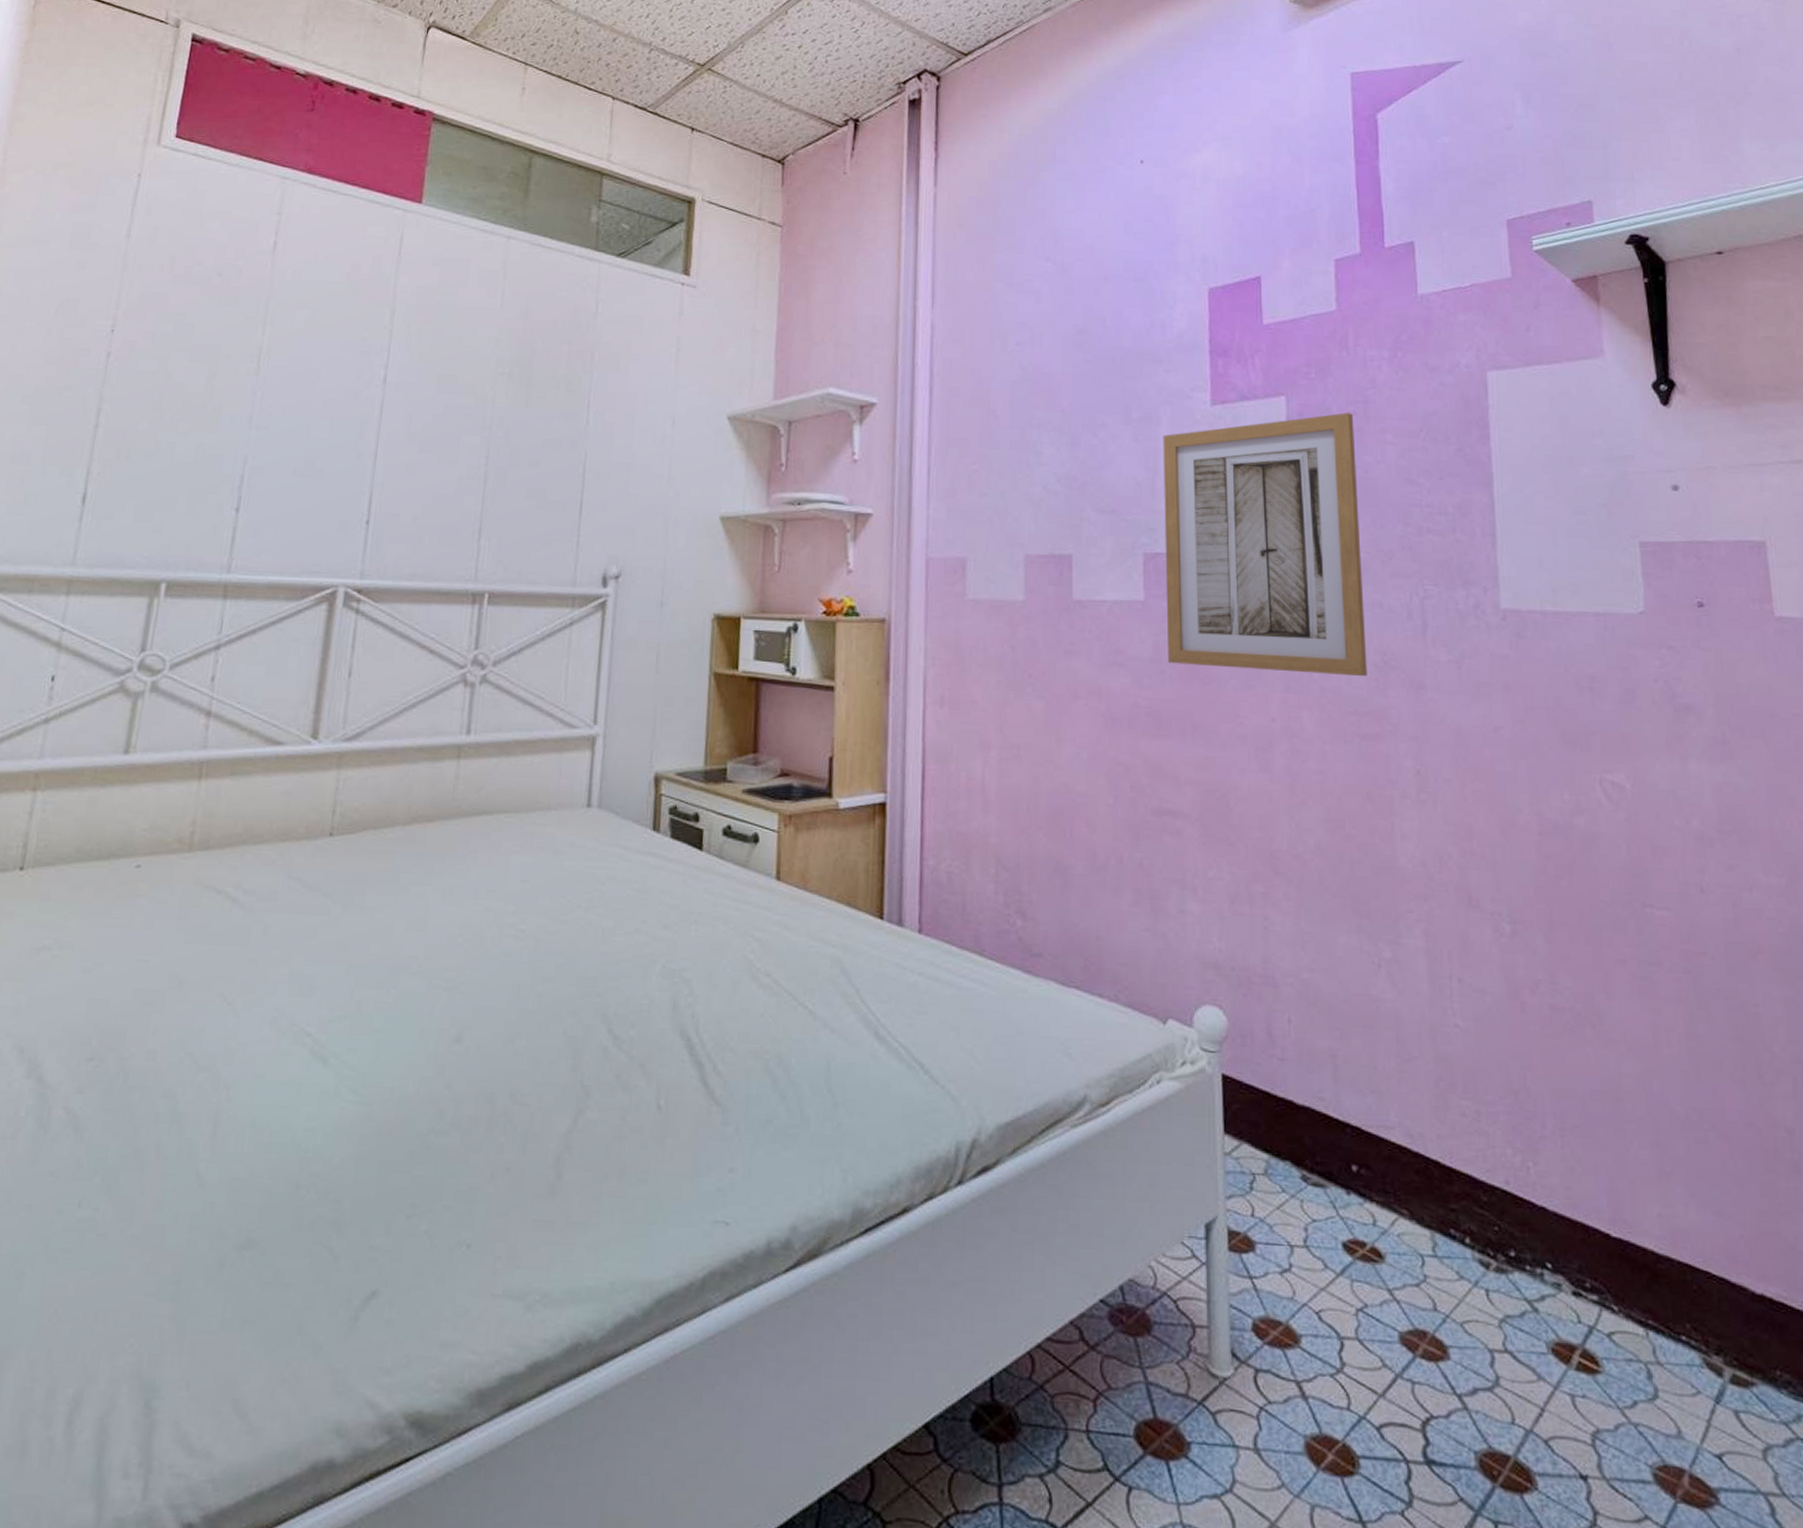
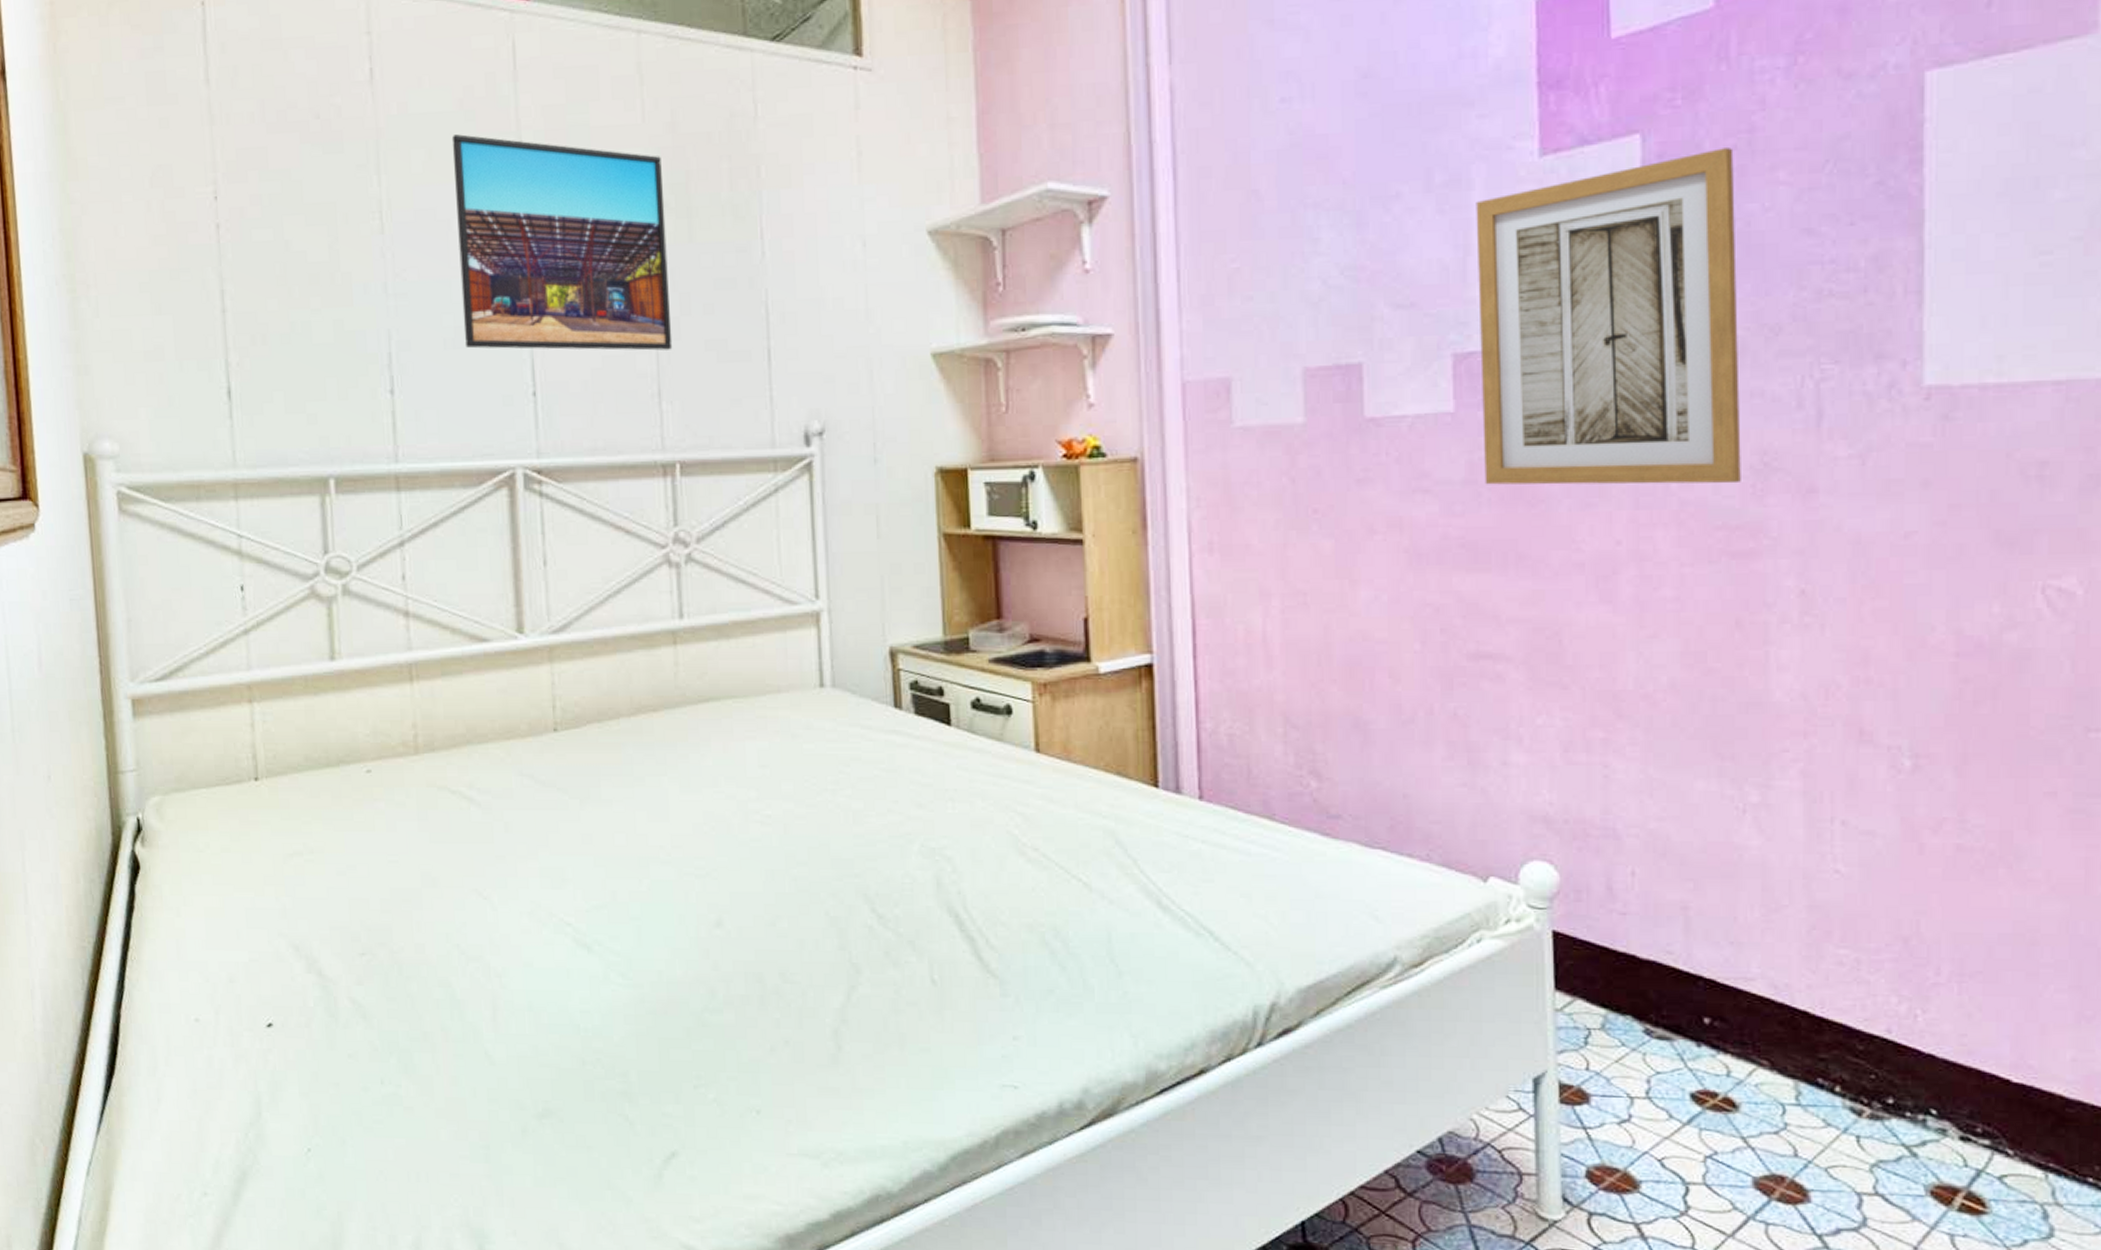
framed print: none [313,301,512,495] -> present [451,134,673,351]

